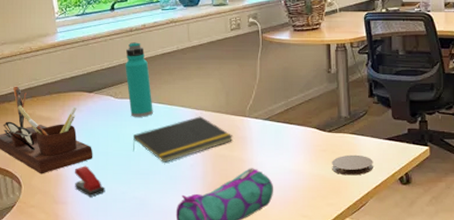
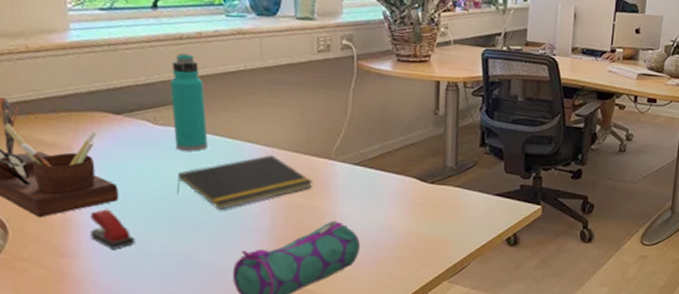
coaster: present [332,154,373,176] -> none [431,210,479,235]

